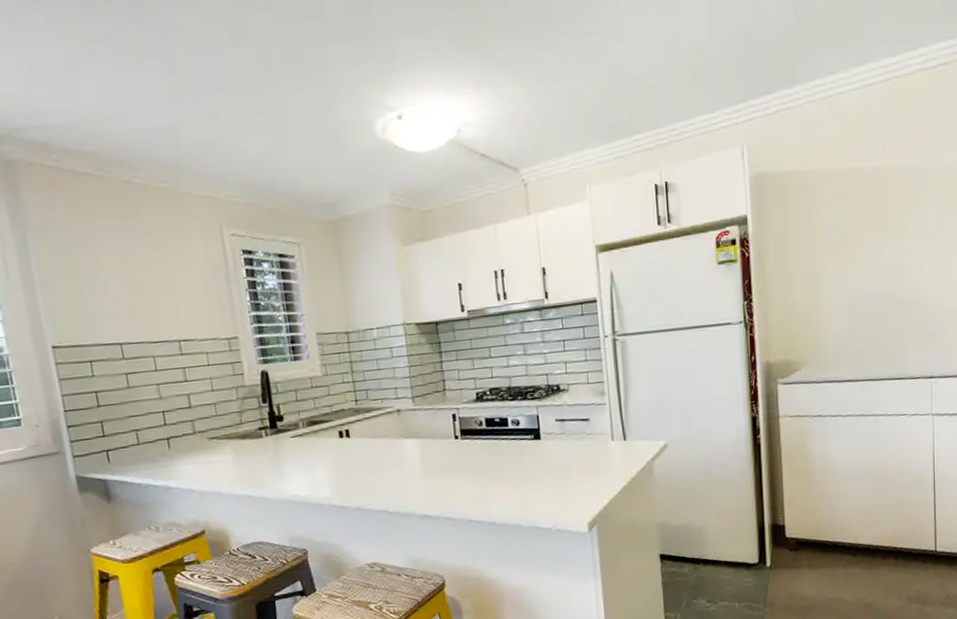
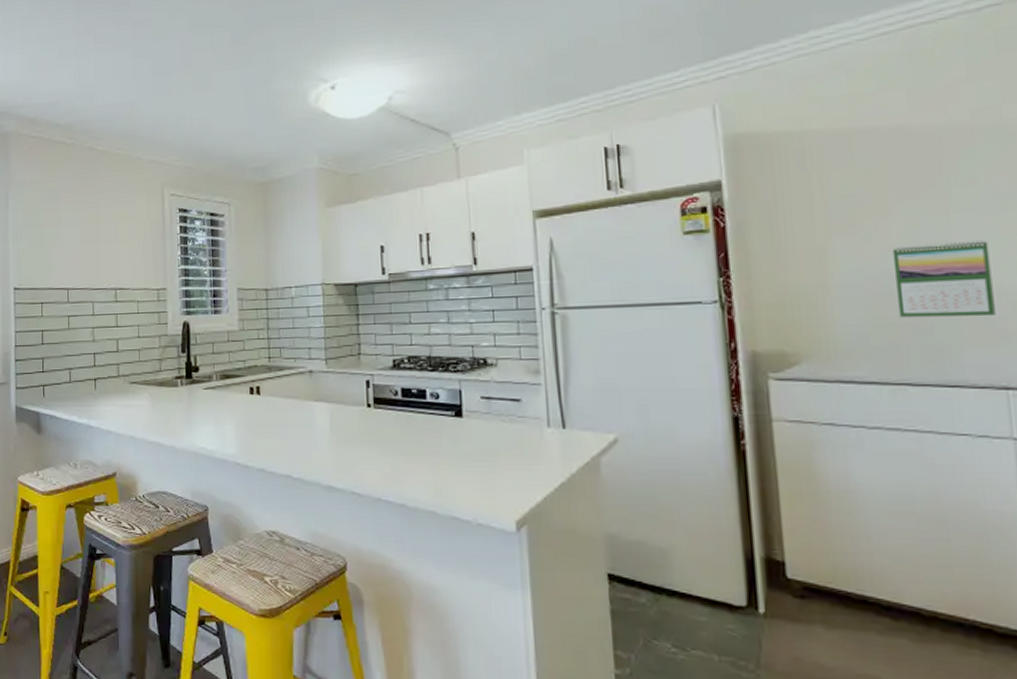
calendar: none [865,263,928,328] -> present [892,241,996,318]

